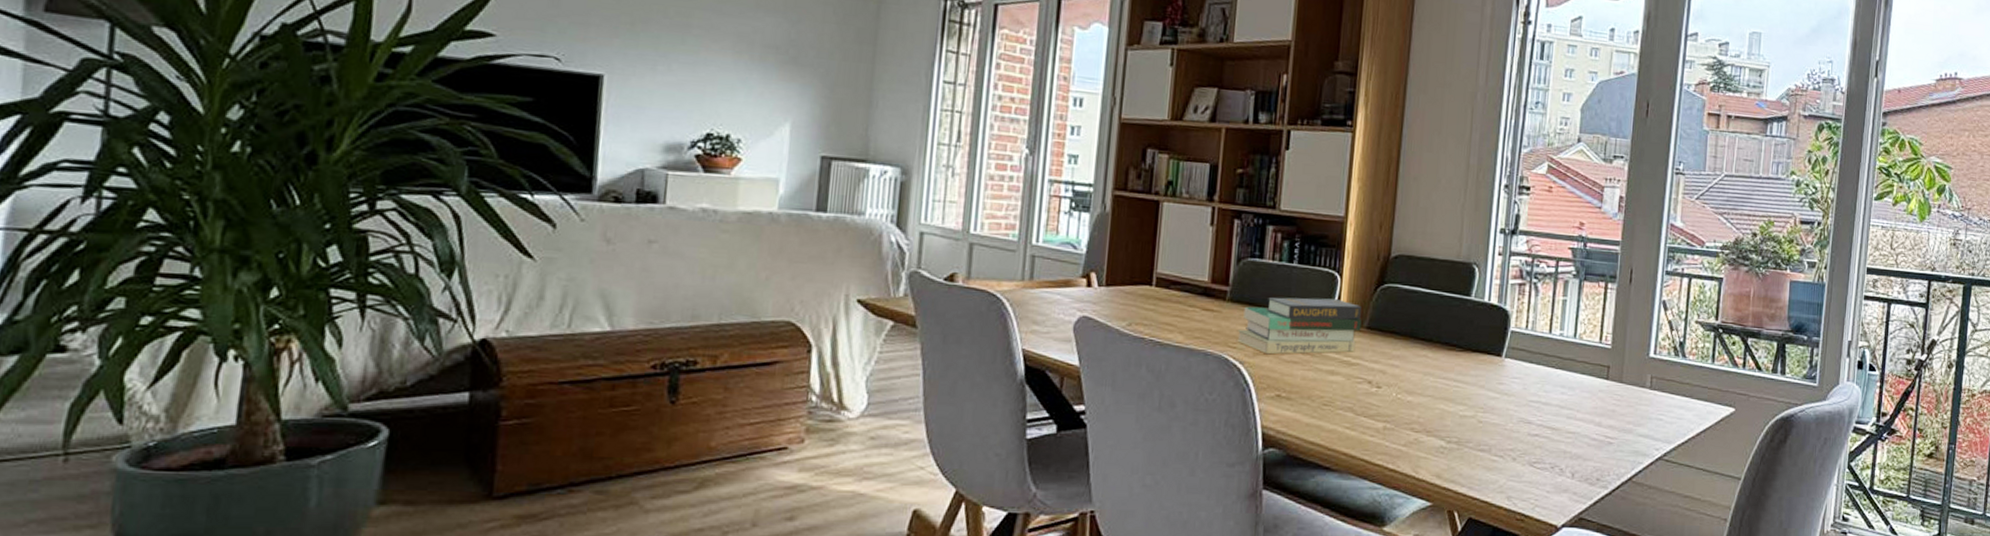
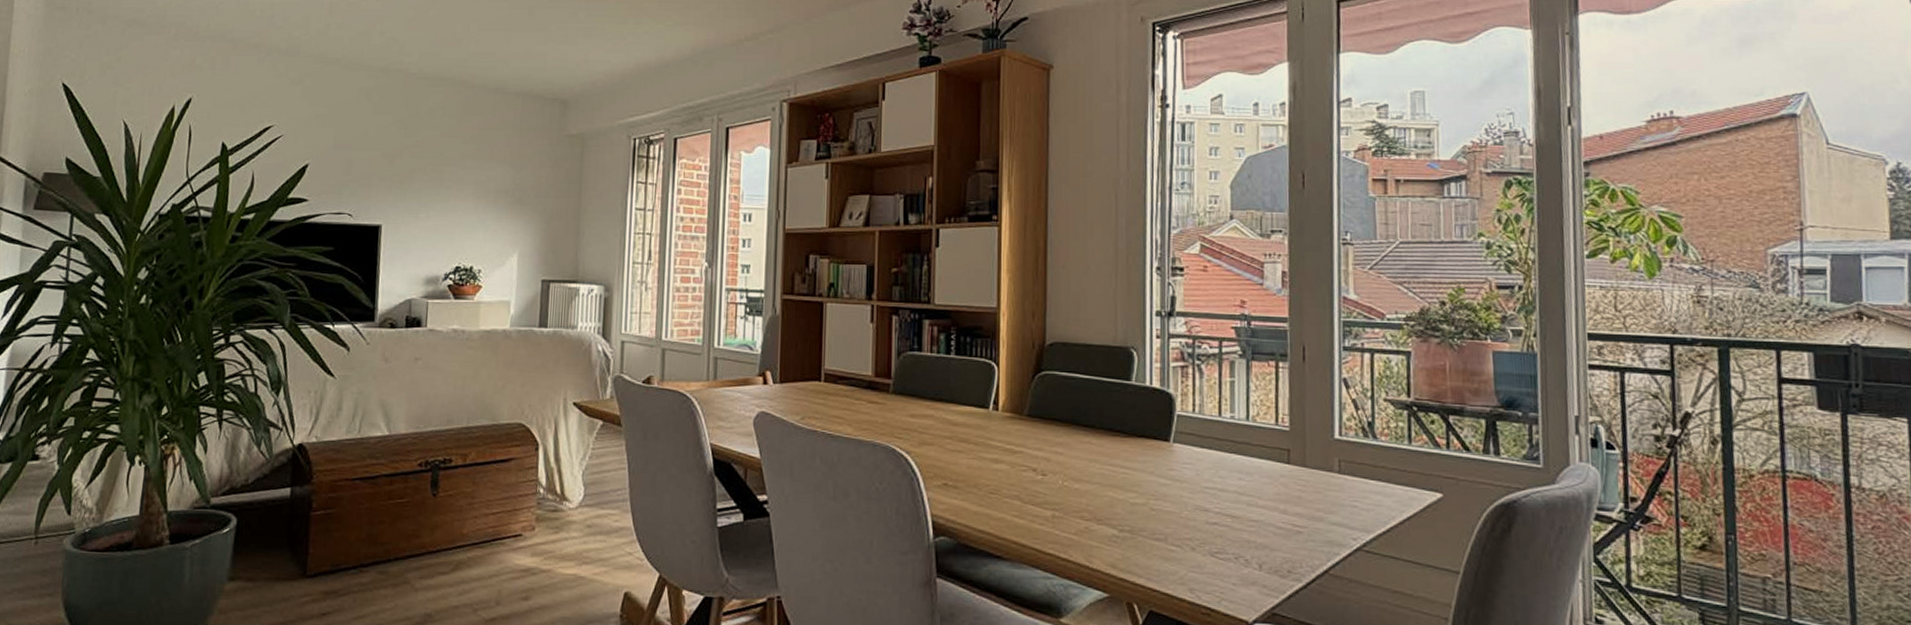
books: present [1237,297,1362,355] -> none [901,387,1022,444]

